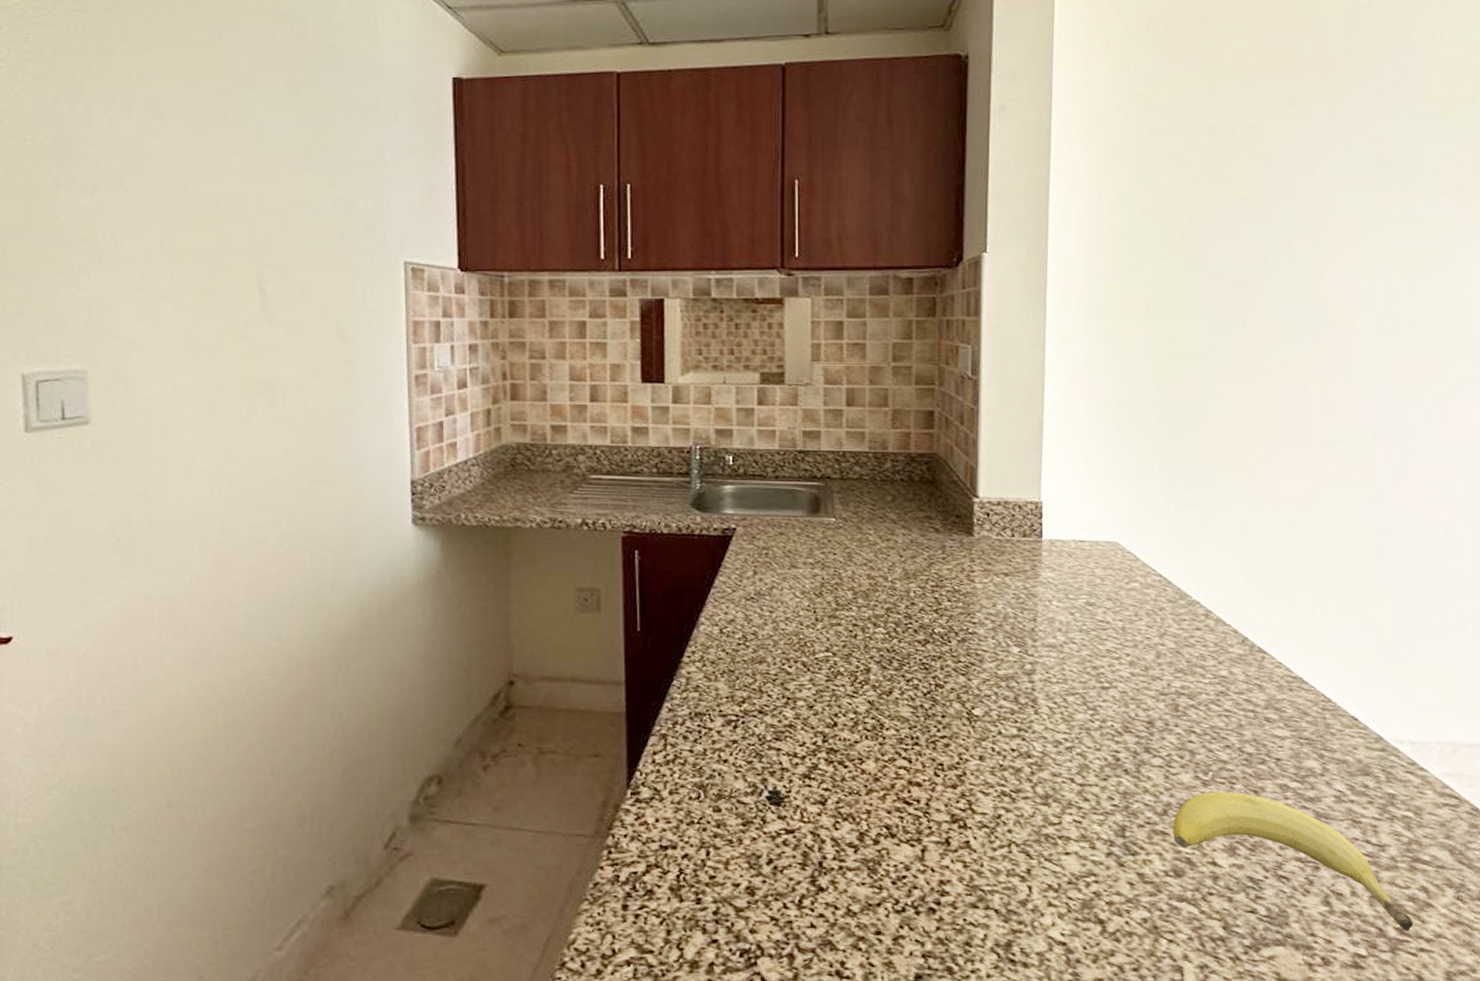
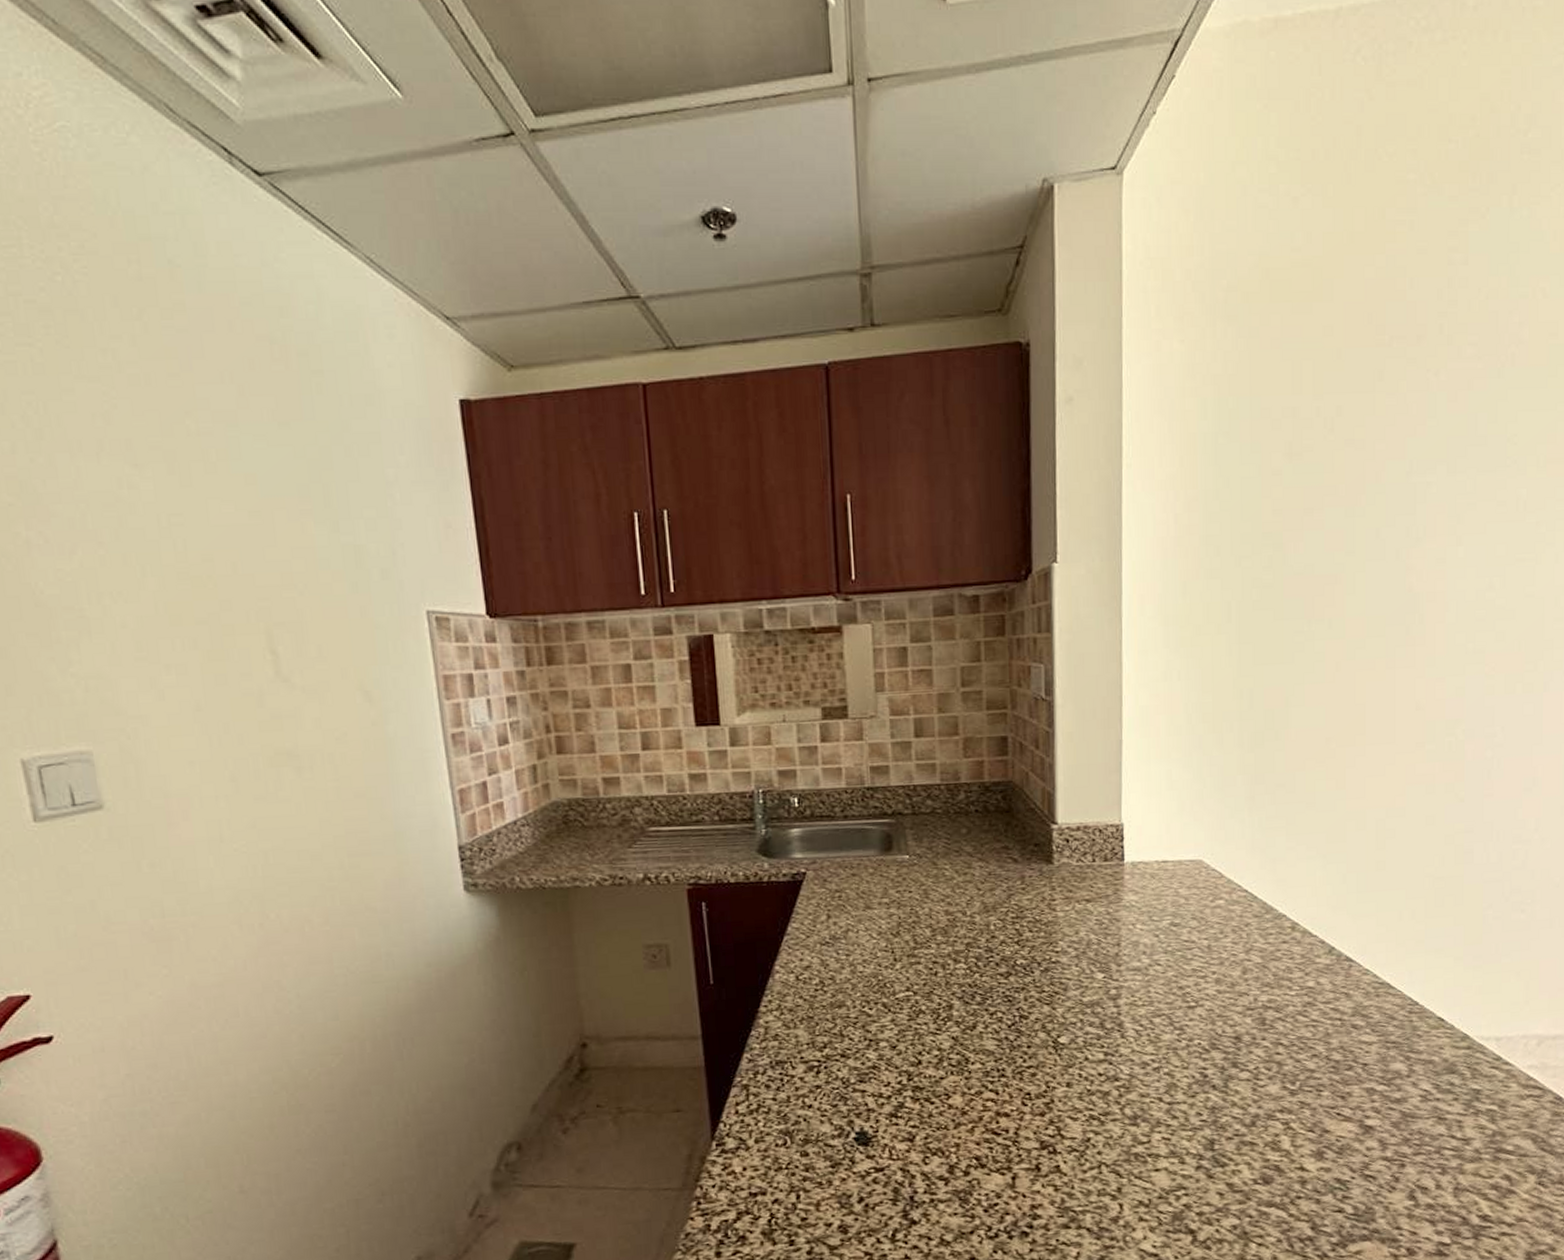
fruit: present [1172,791,1414,931] -> none [1261,1099,1496,1218]

